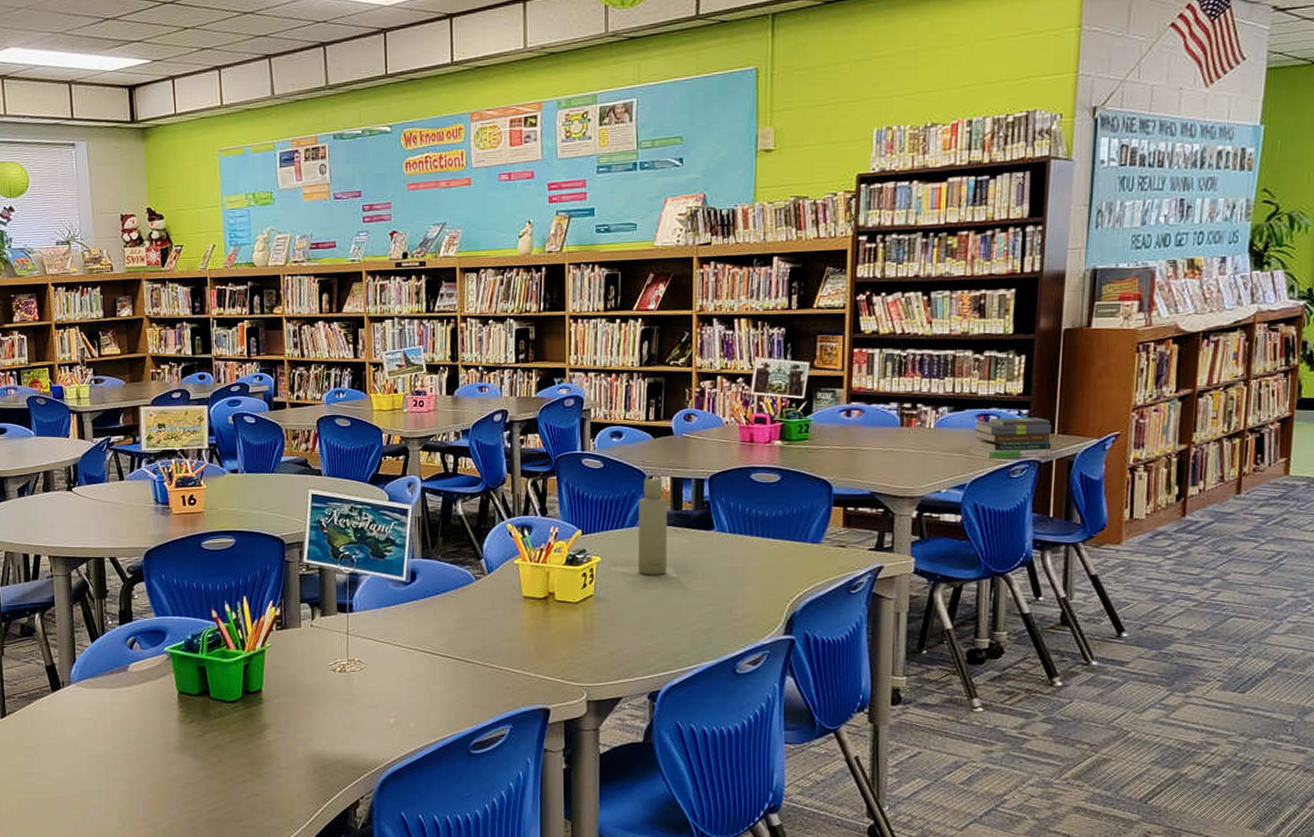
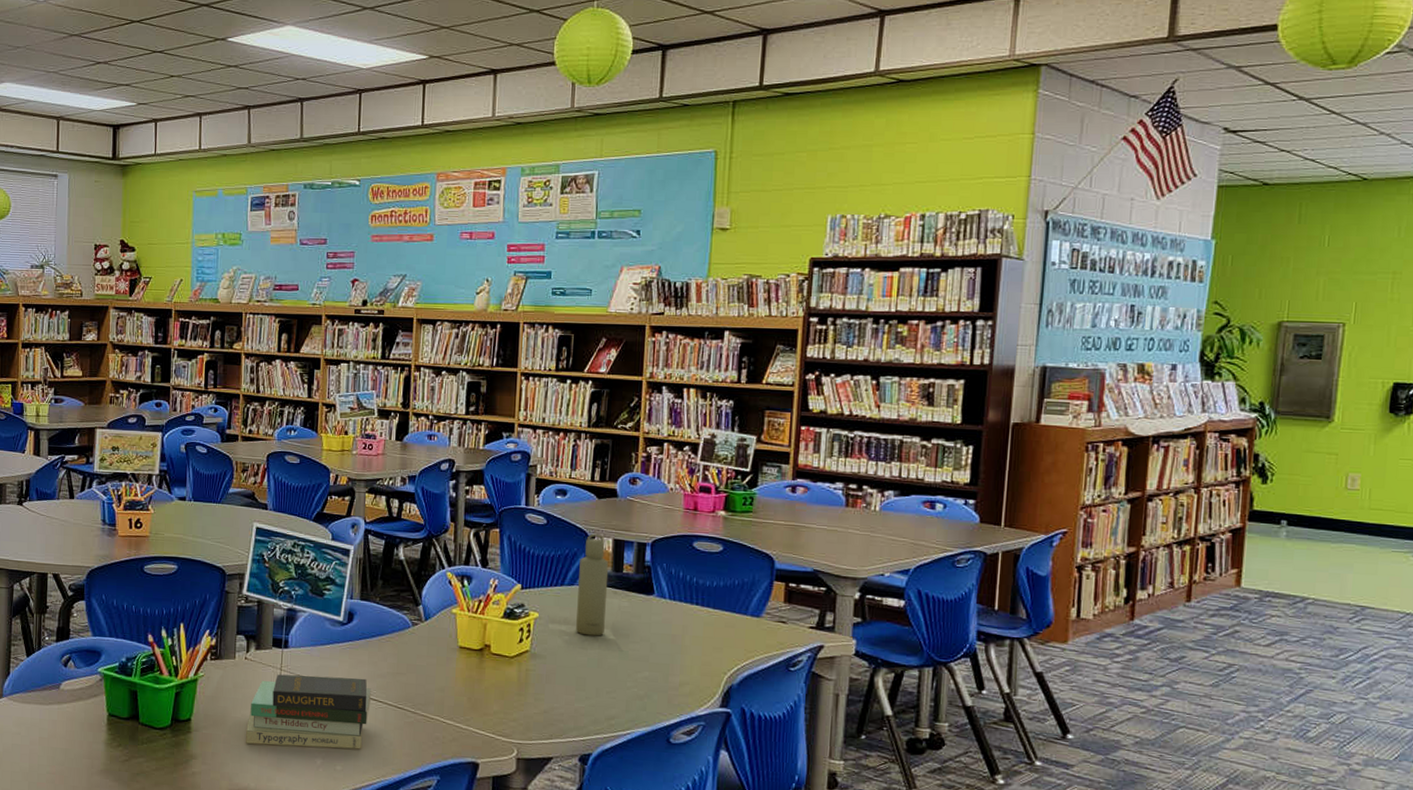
books: none [317,636,439,709] -> present [246,674,371,750]
books: present [968,417,1052,460] -> none [913,506,998,549]

